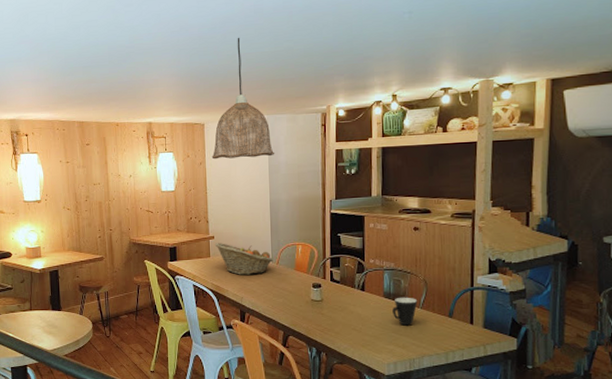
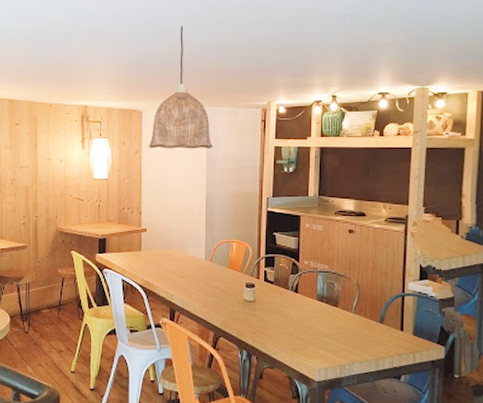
fruit basket: present [214,243,273,275] -> none [147,236,206,271]
mug: present [393,297,418,326] -> none [325,300,350,330]

